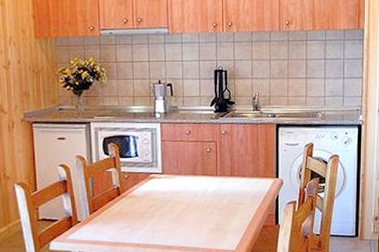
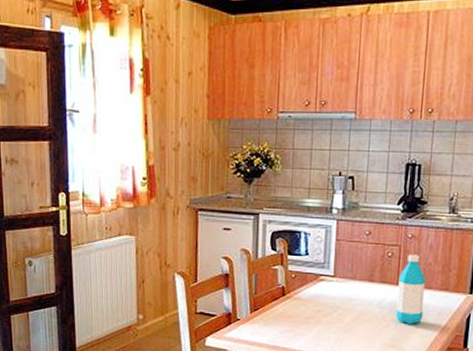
water bottle: none [218,148,240,209] -> present [396,254,426,324]

